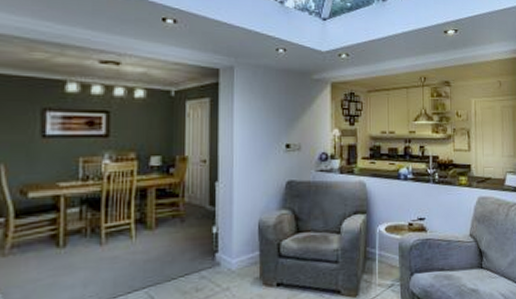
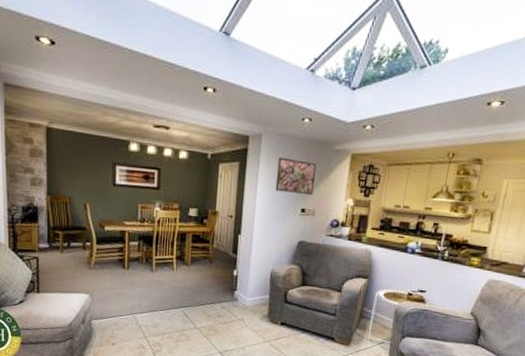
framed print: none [254,90,297,128] -> present [275,157,317,195]

